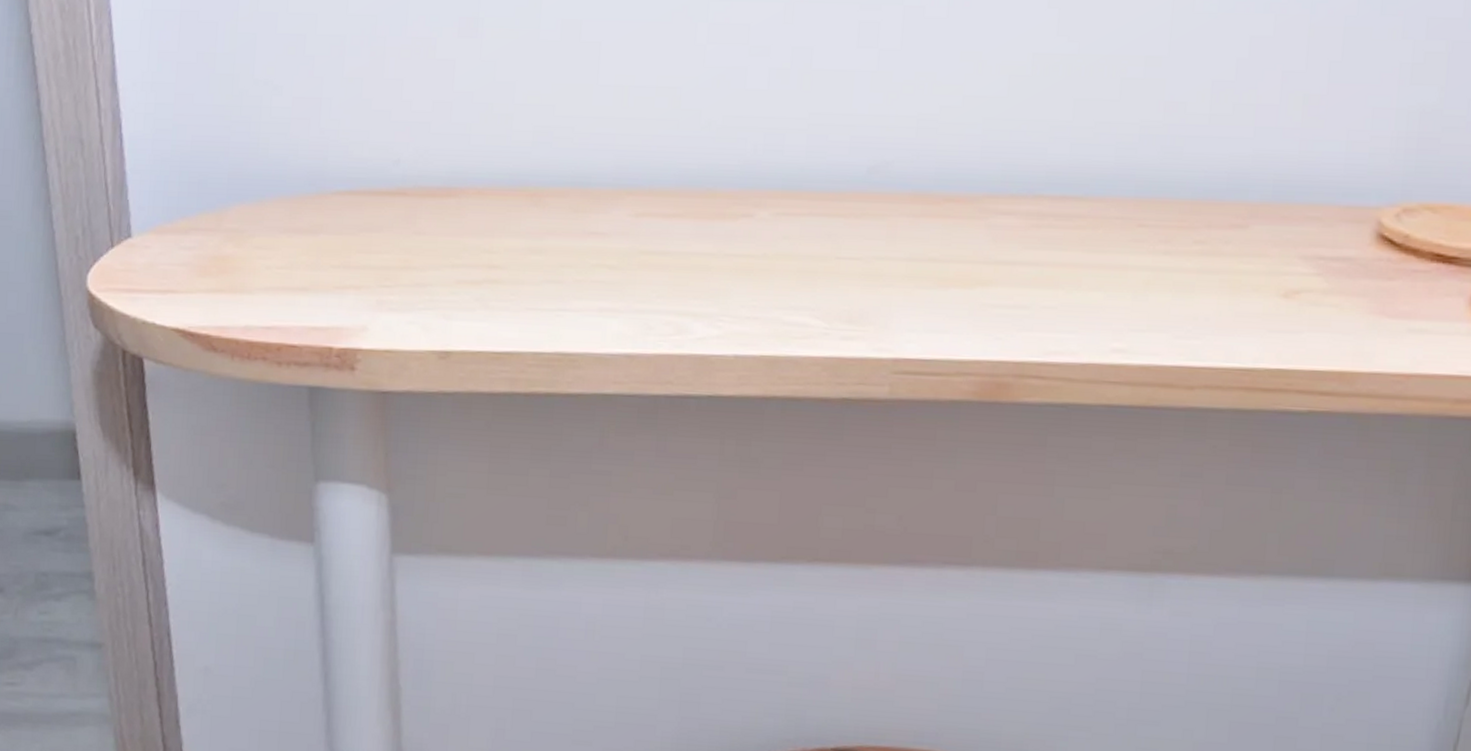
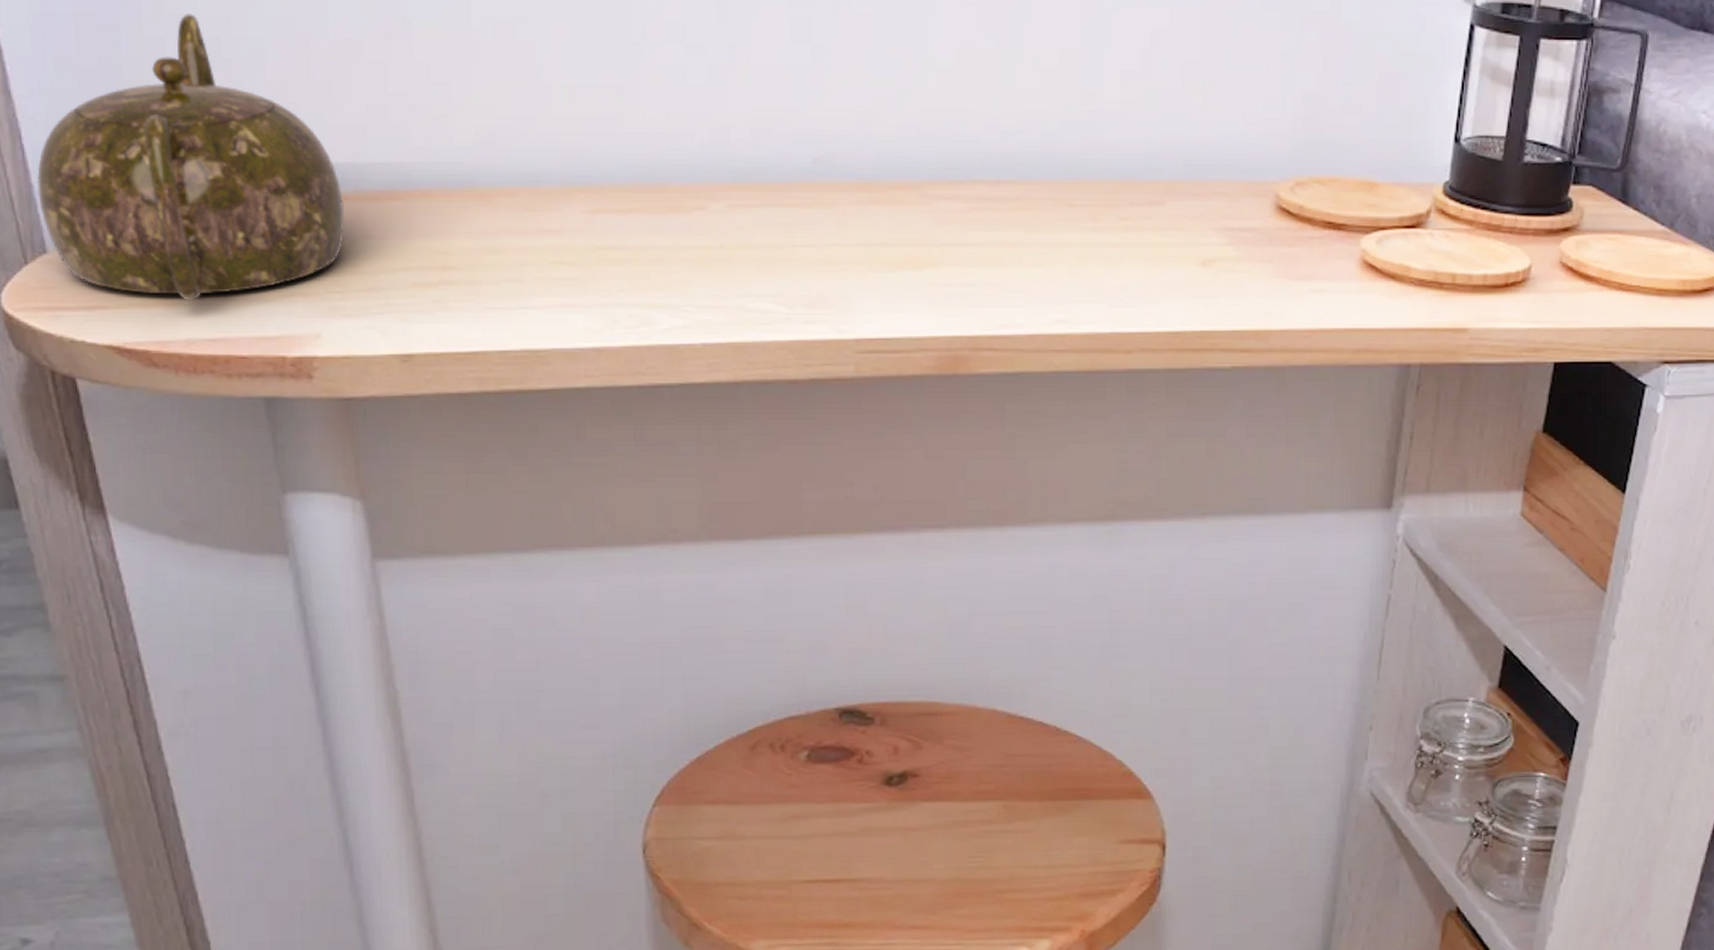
teapot: none [129,11,403,289] -> present [37,14,345,301]

